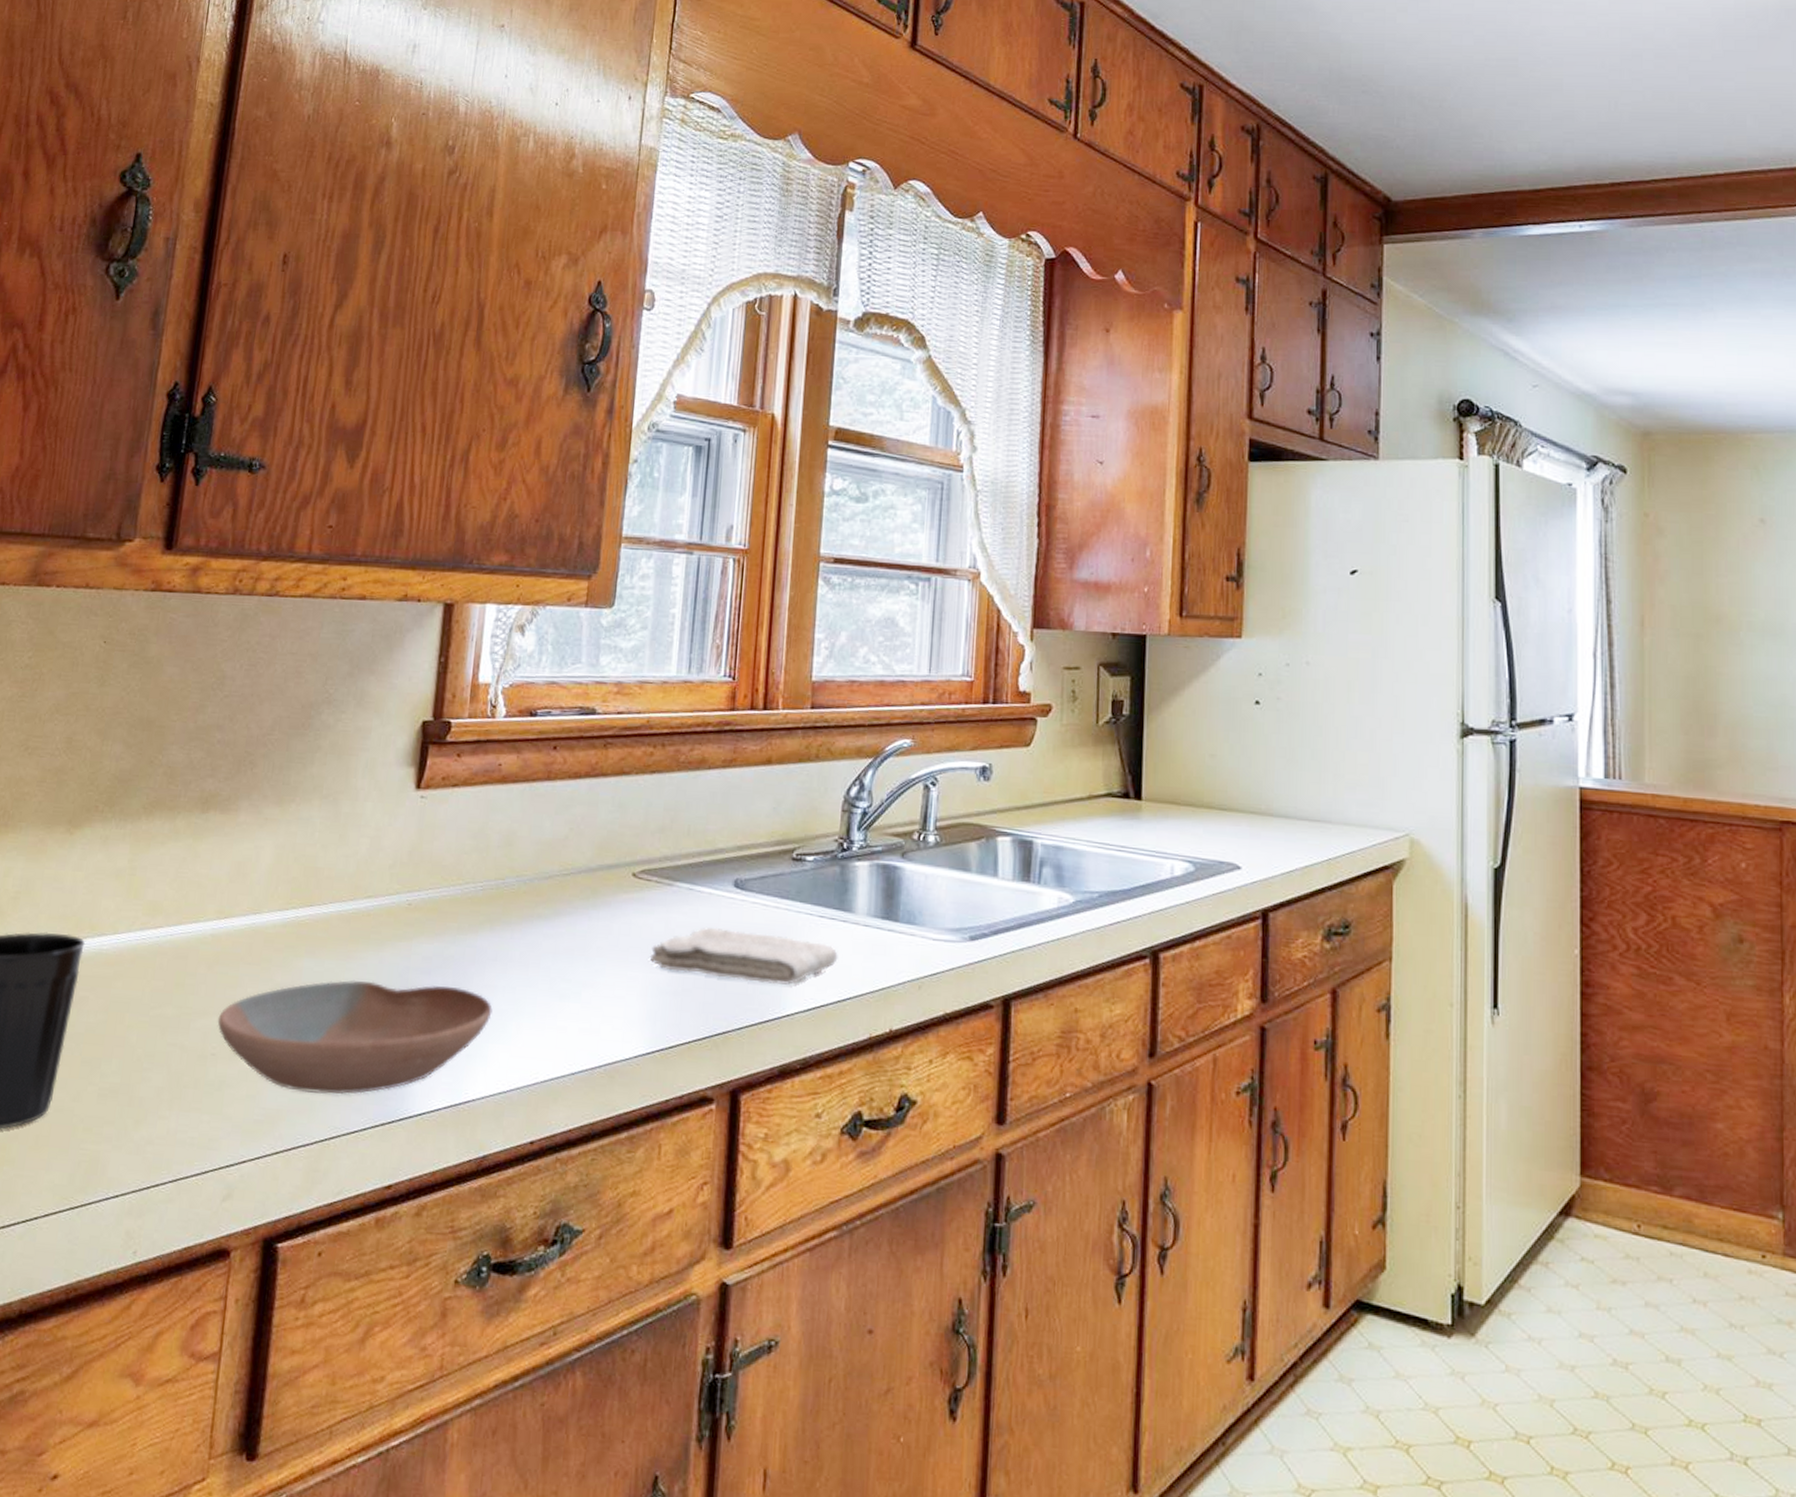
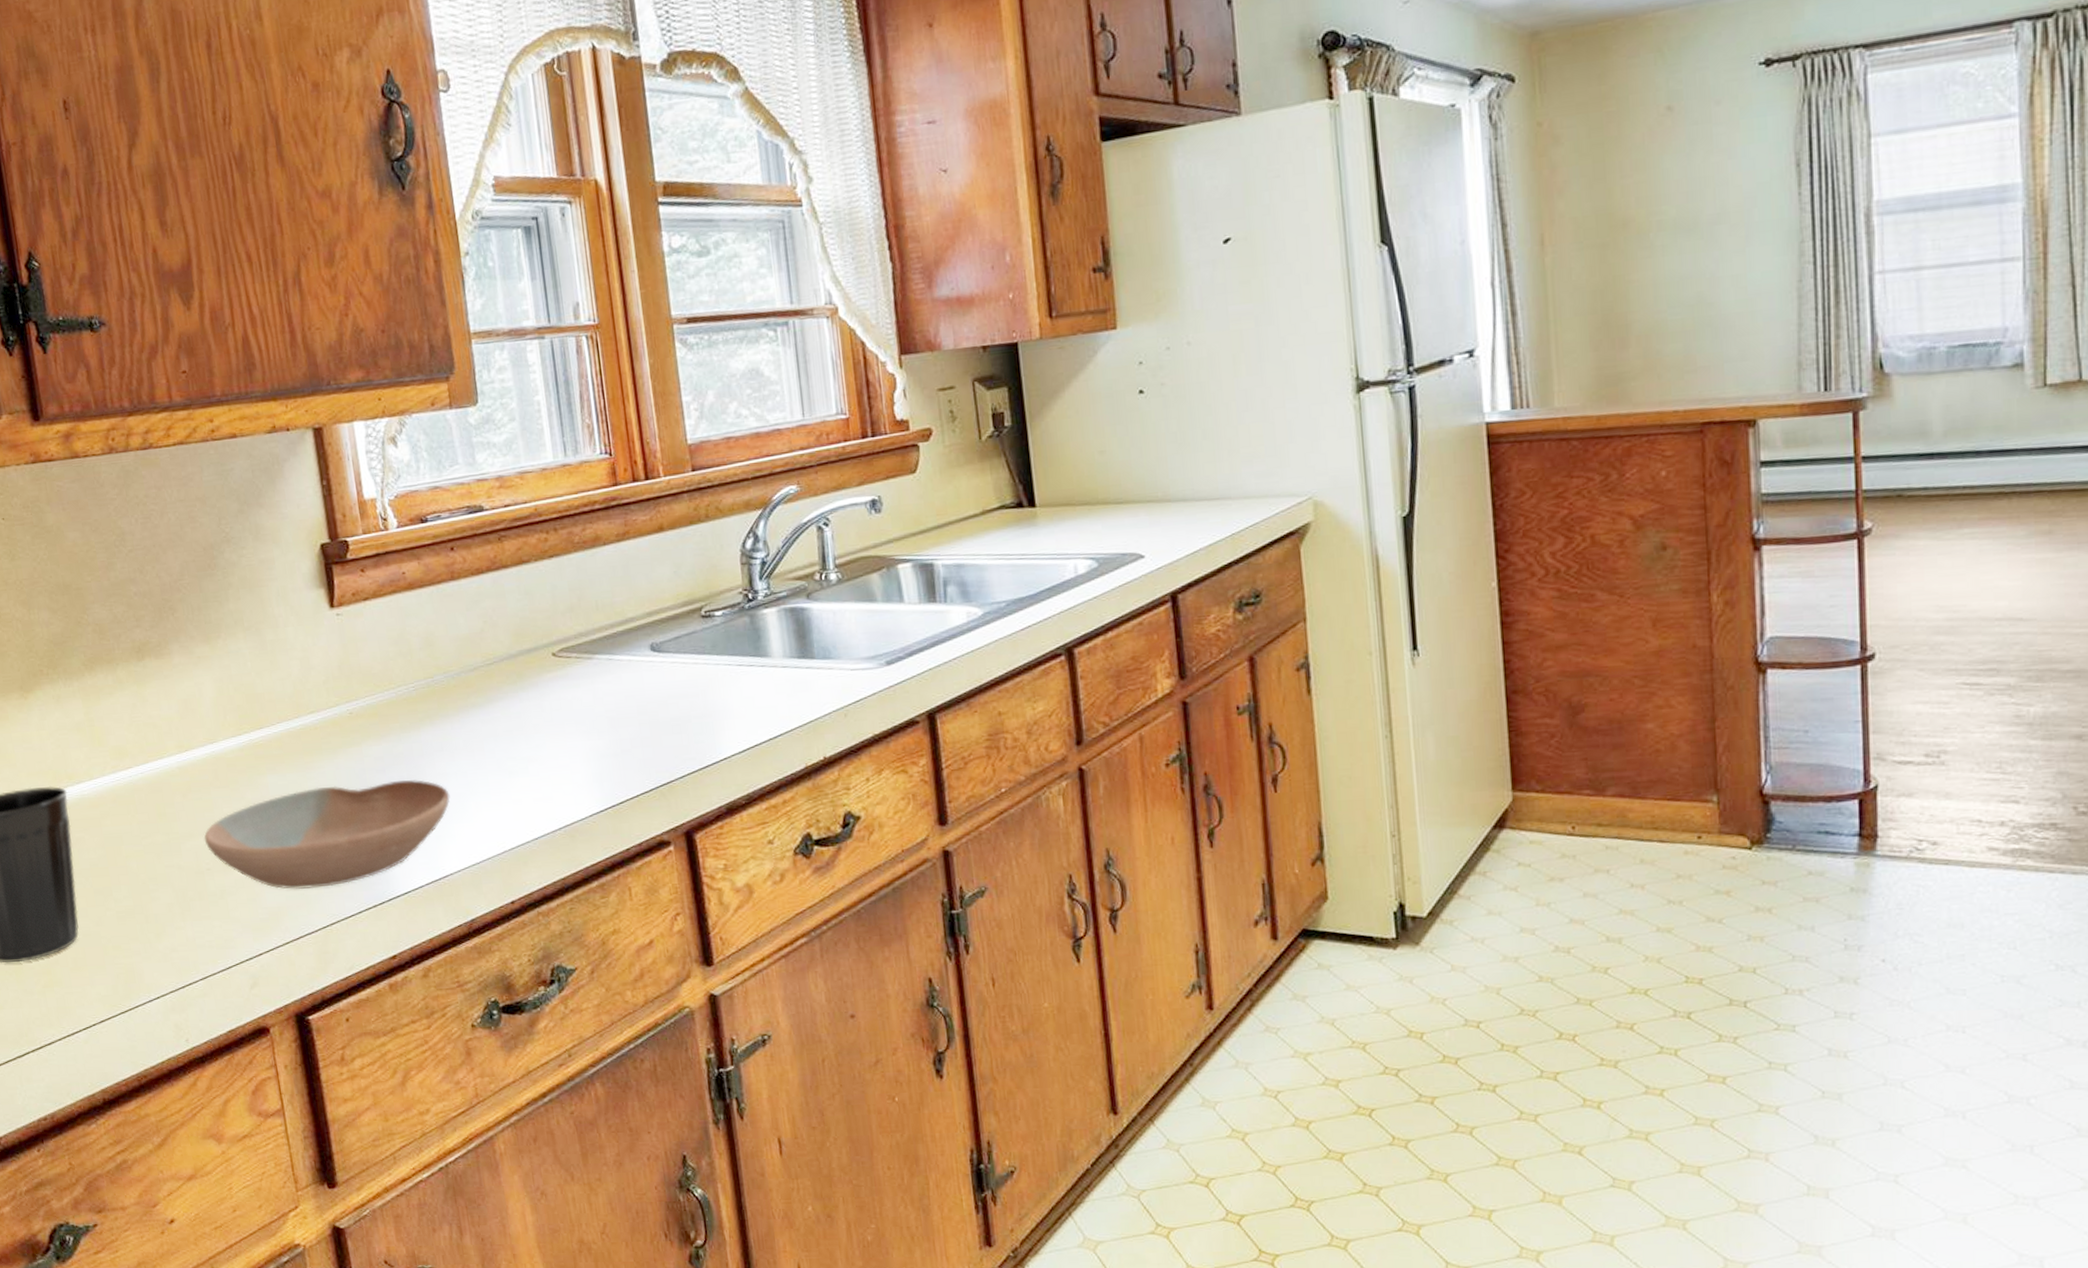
washcloth: present [649,927,838,985] -> none [584,688,763,736]

